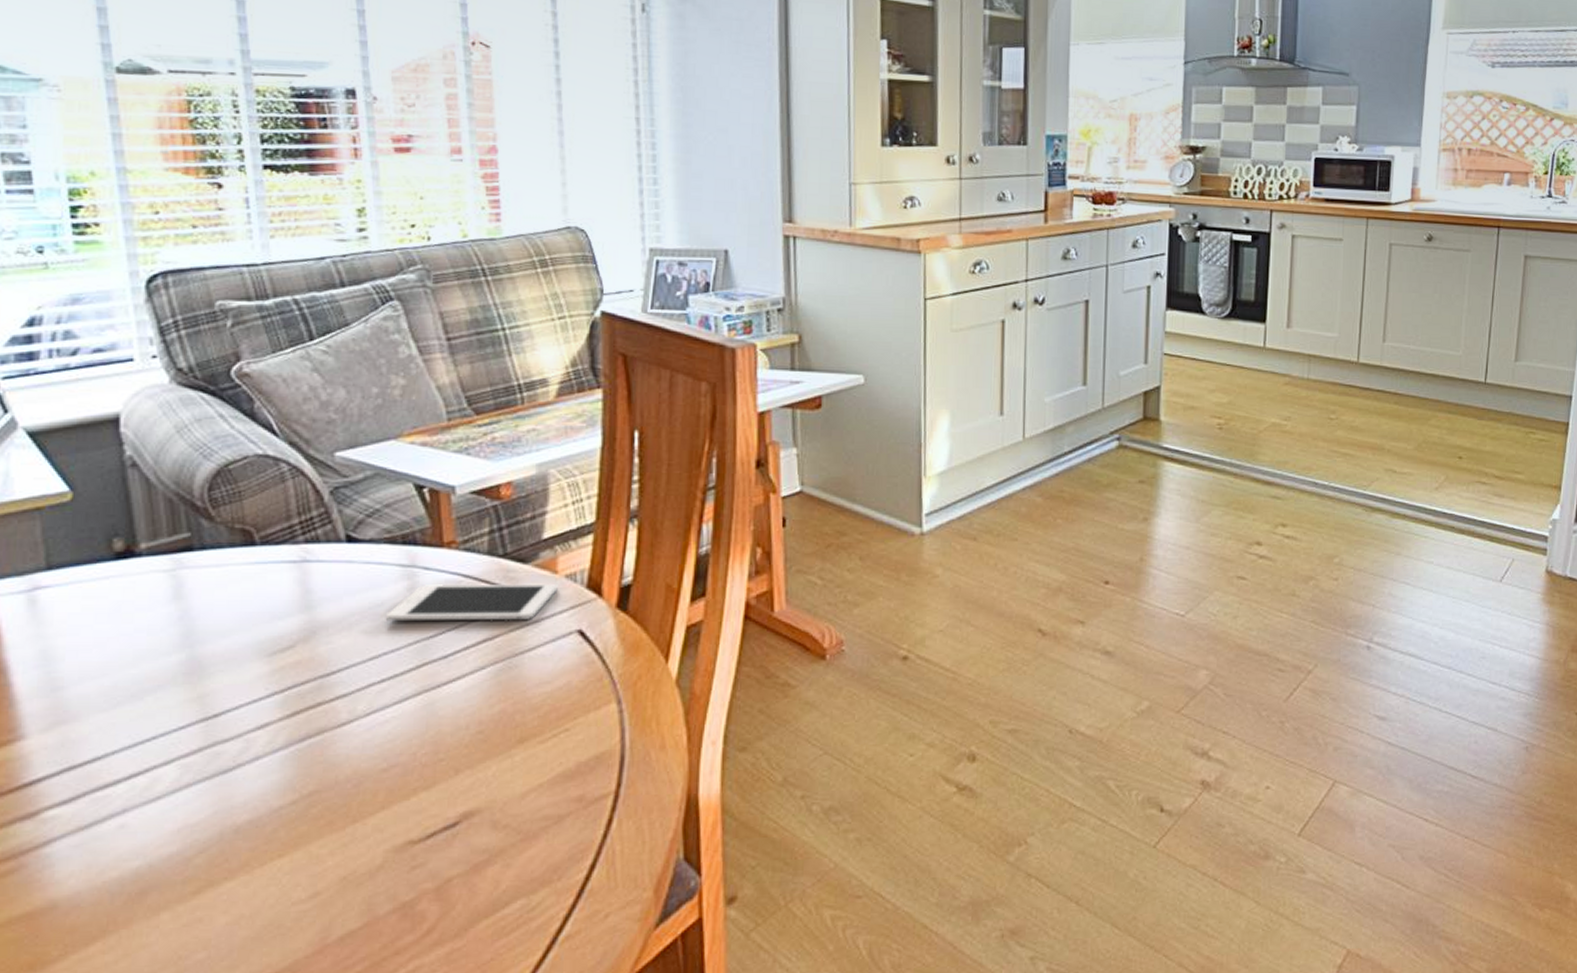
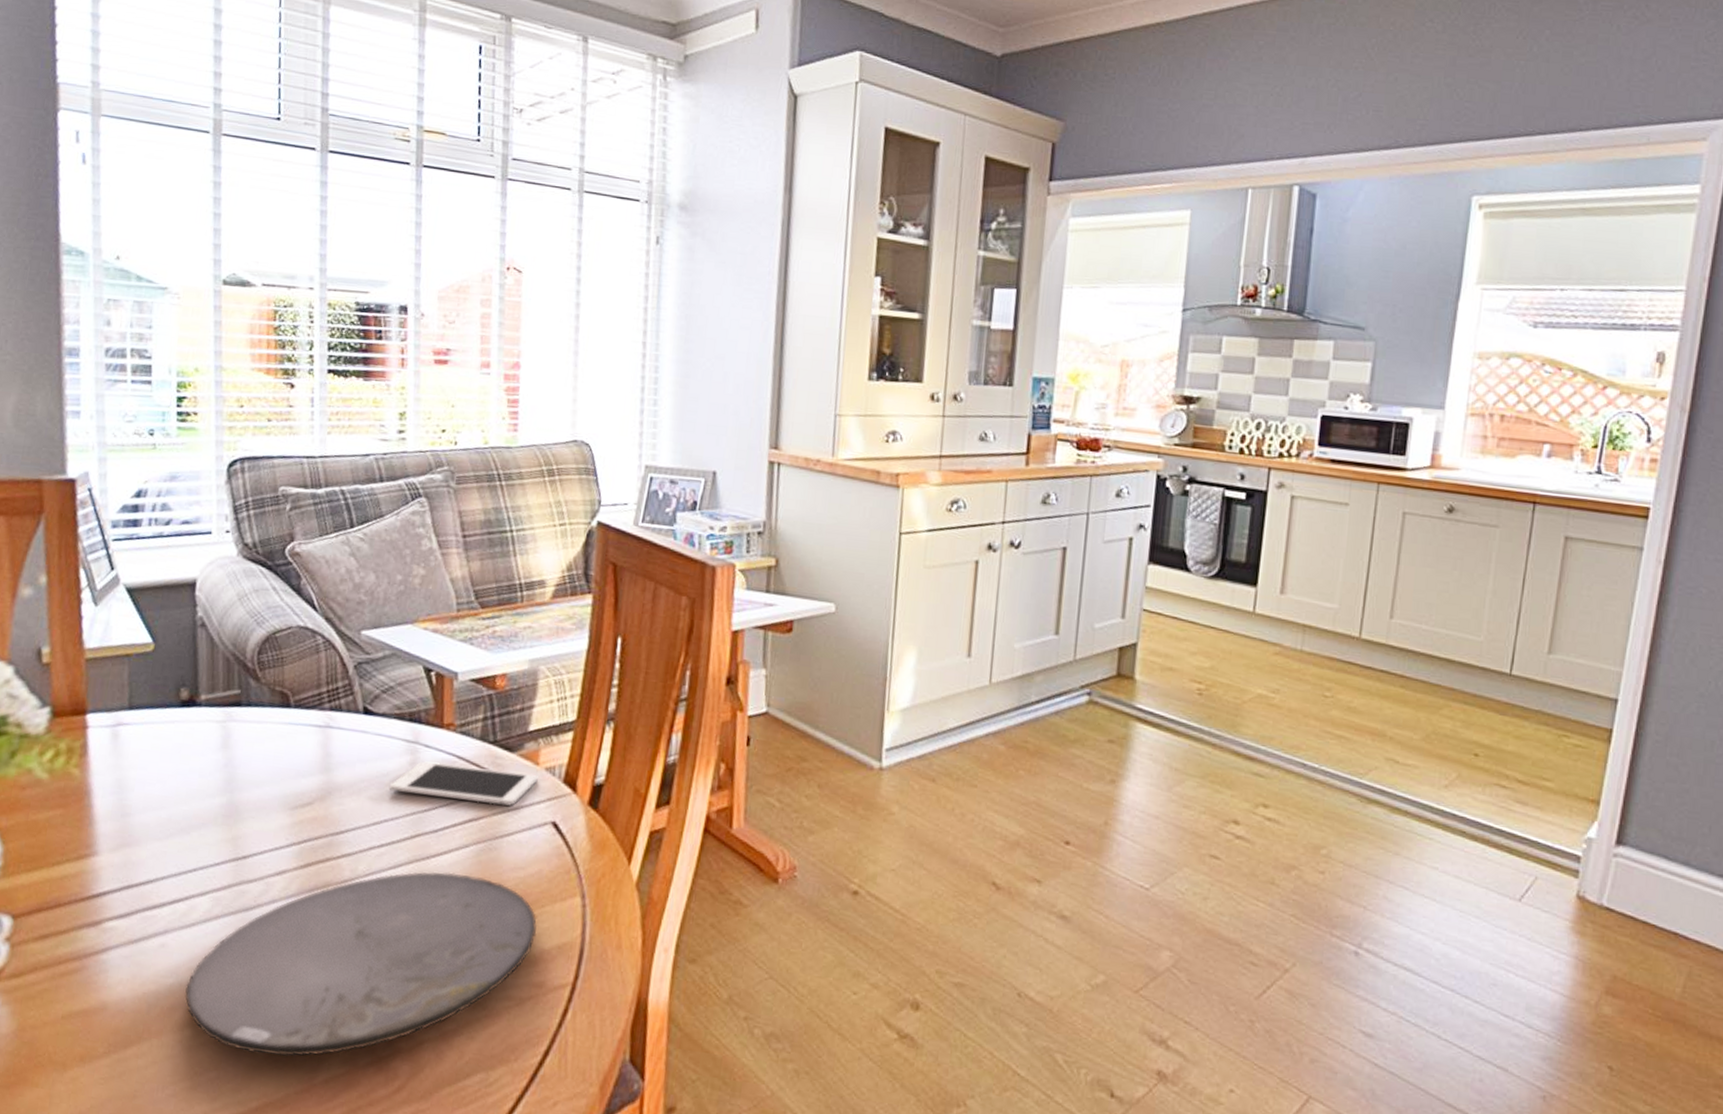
plate: none [156,698,571,924] -> present [185,872,538,1057]

